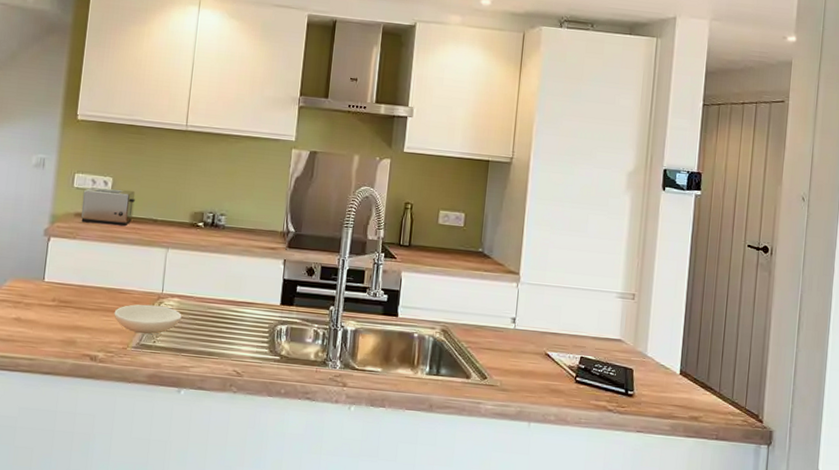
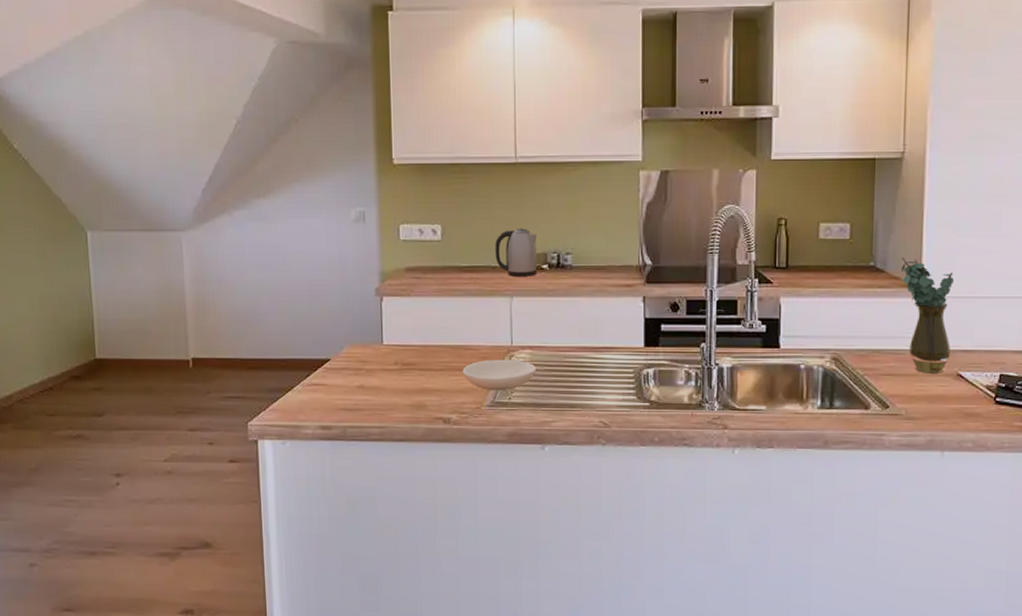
toaster: present [80,187,136,226] -> none [411,237,469,277]
kettle: none [157,188,197,232] -> present [495,228,538,276]
vase: none [504,247,548,352] -> present [901,258,955,374]

